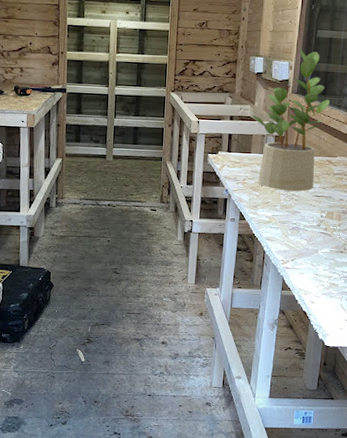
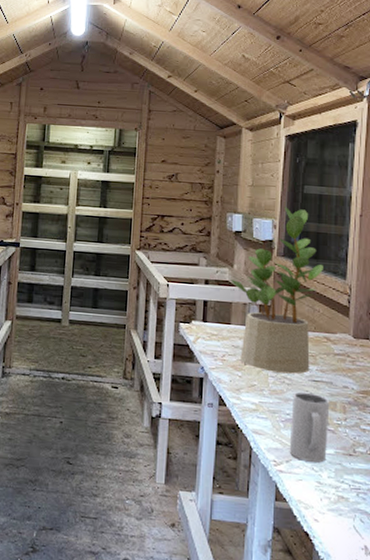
mug: none [294,205,328,259] -> present [289,391,330,463]

